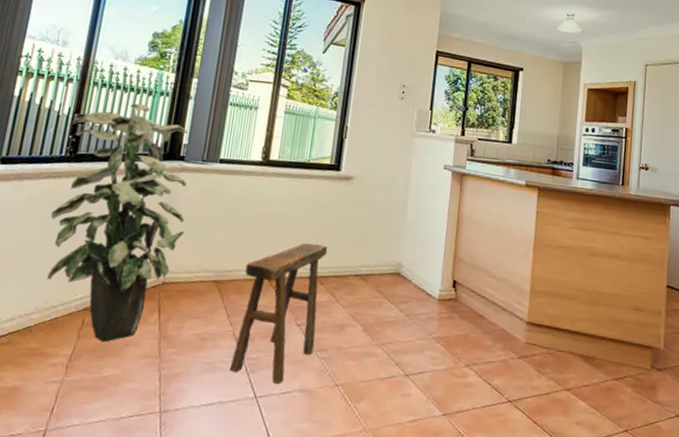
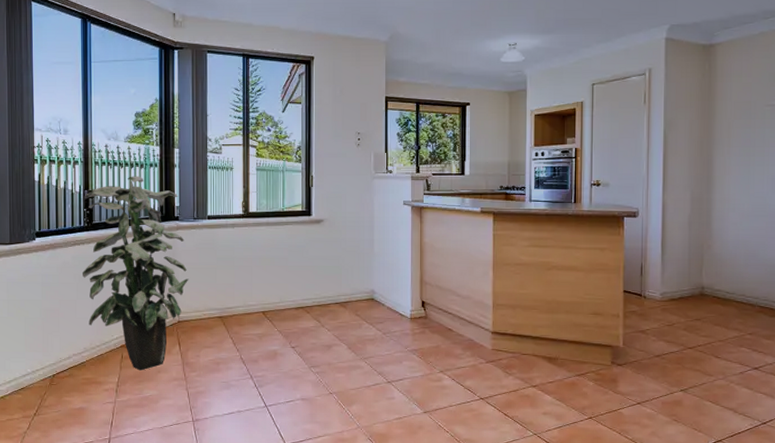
stool: present [229,243,328,384] -> none [242,280,309,395]

